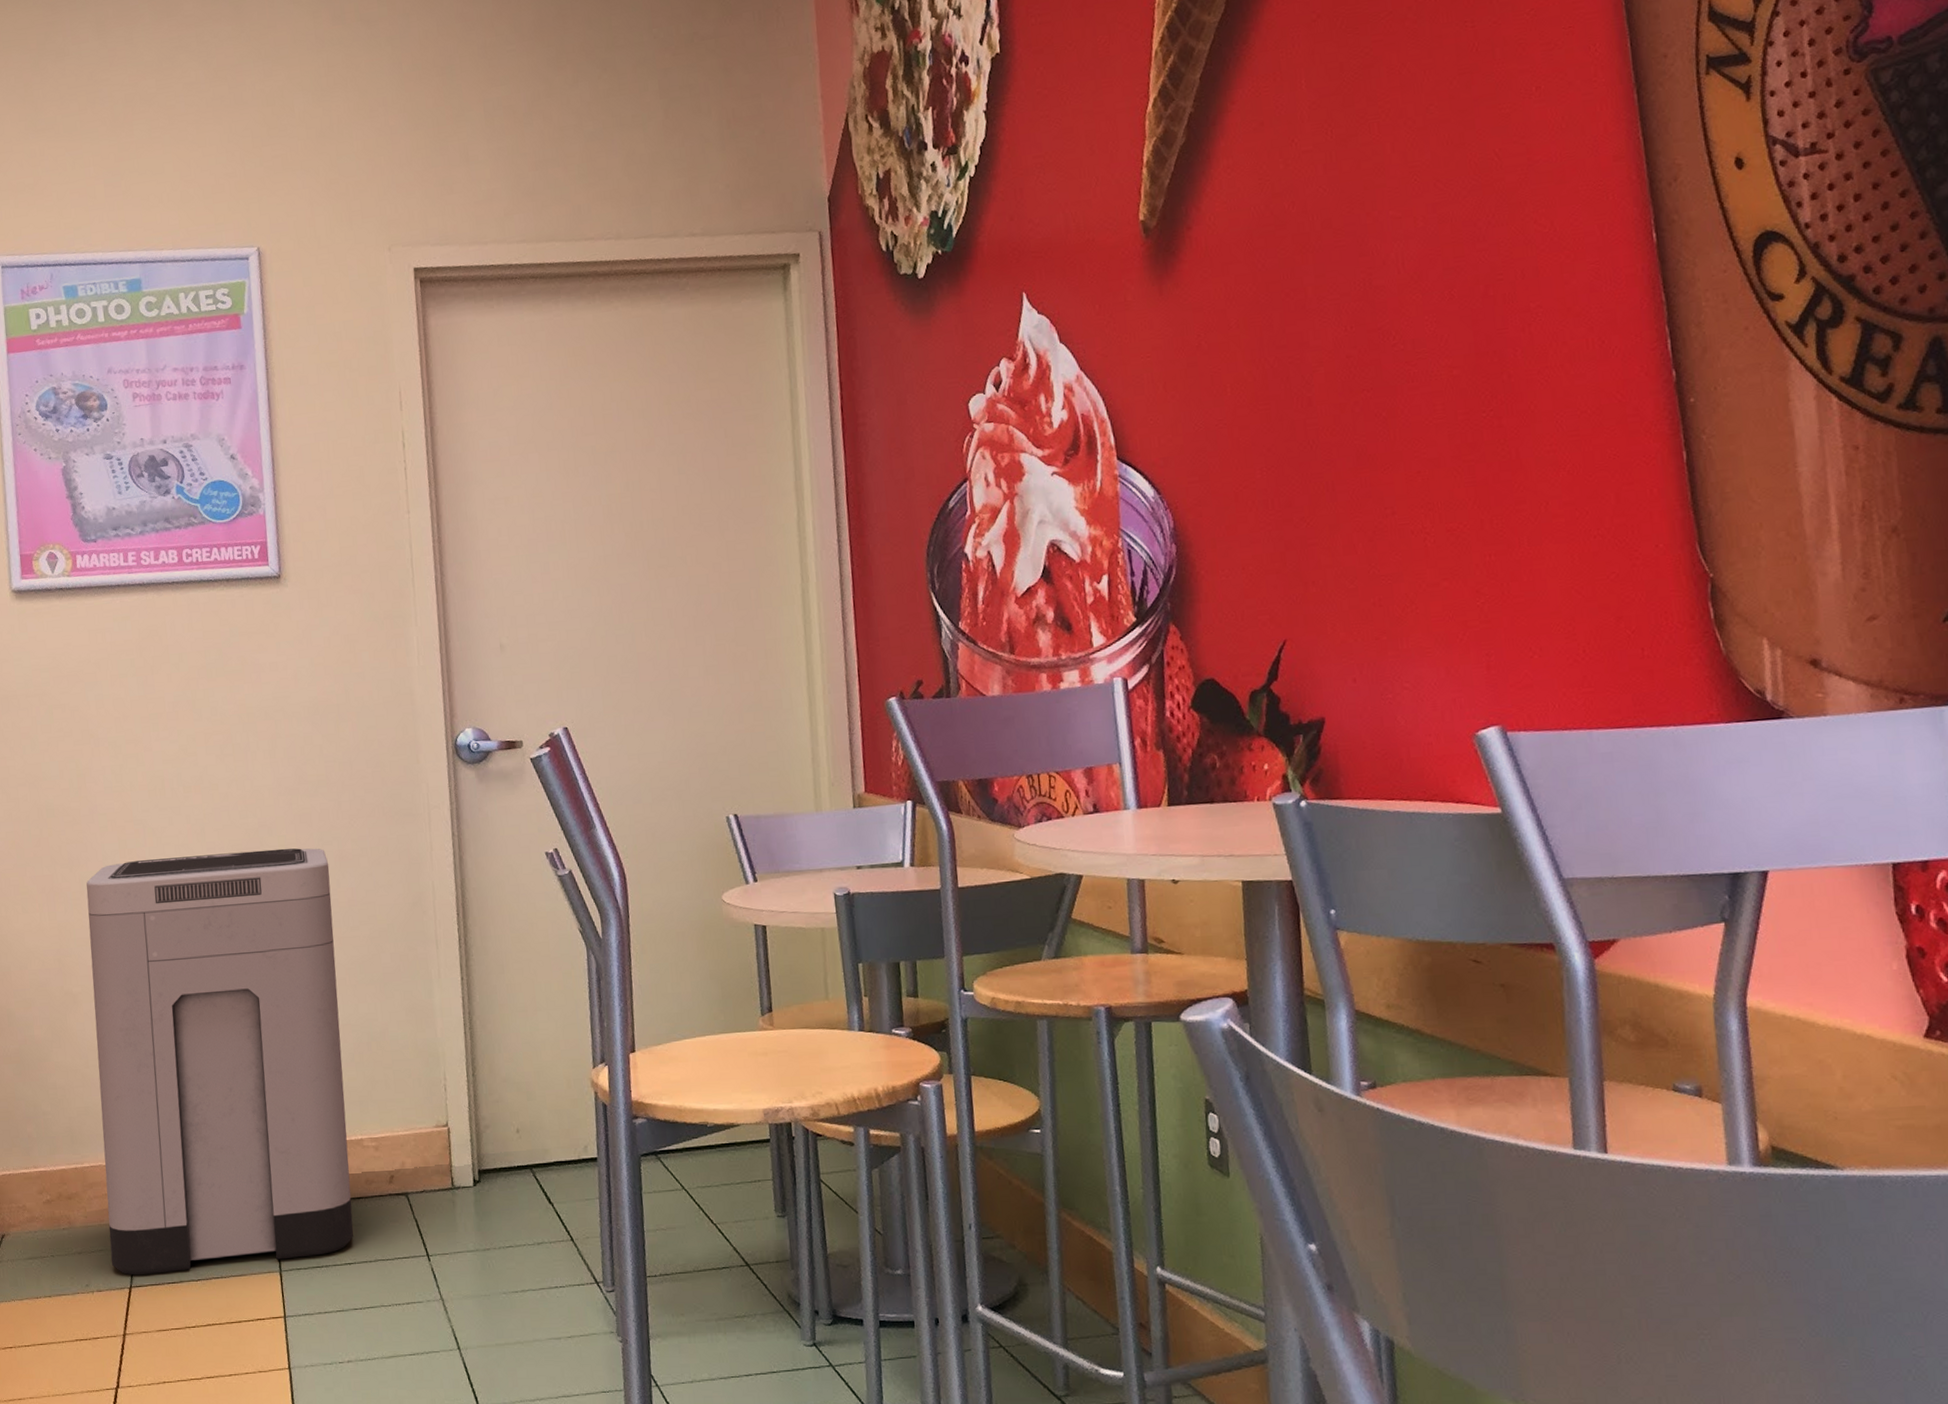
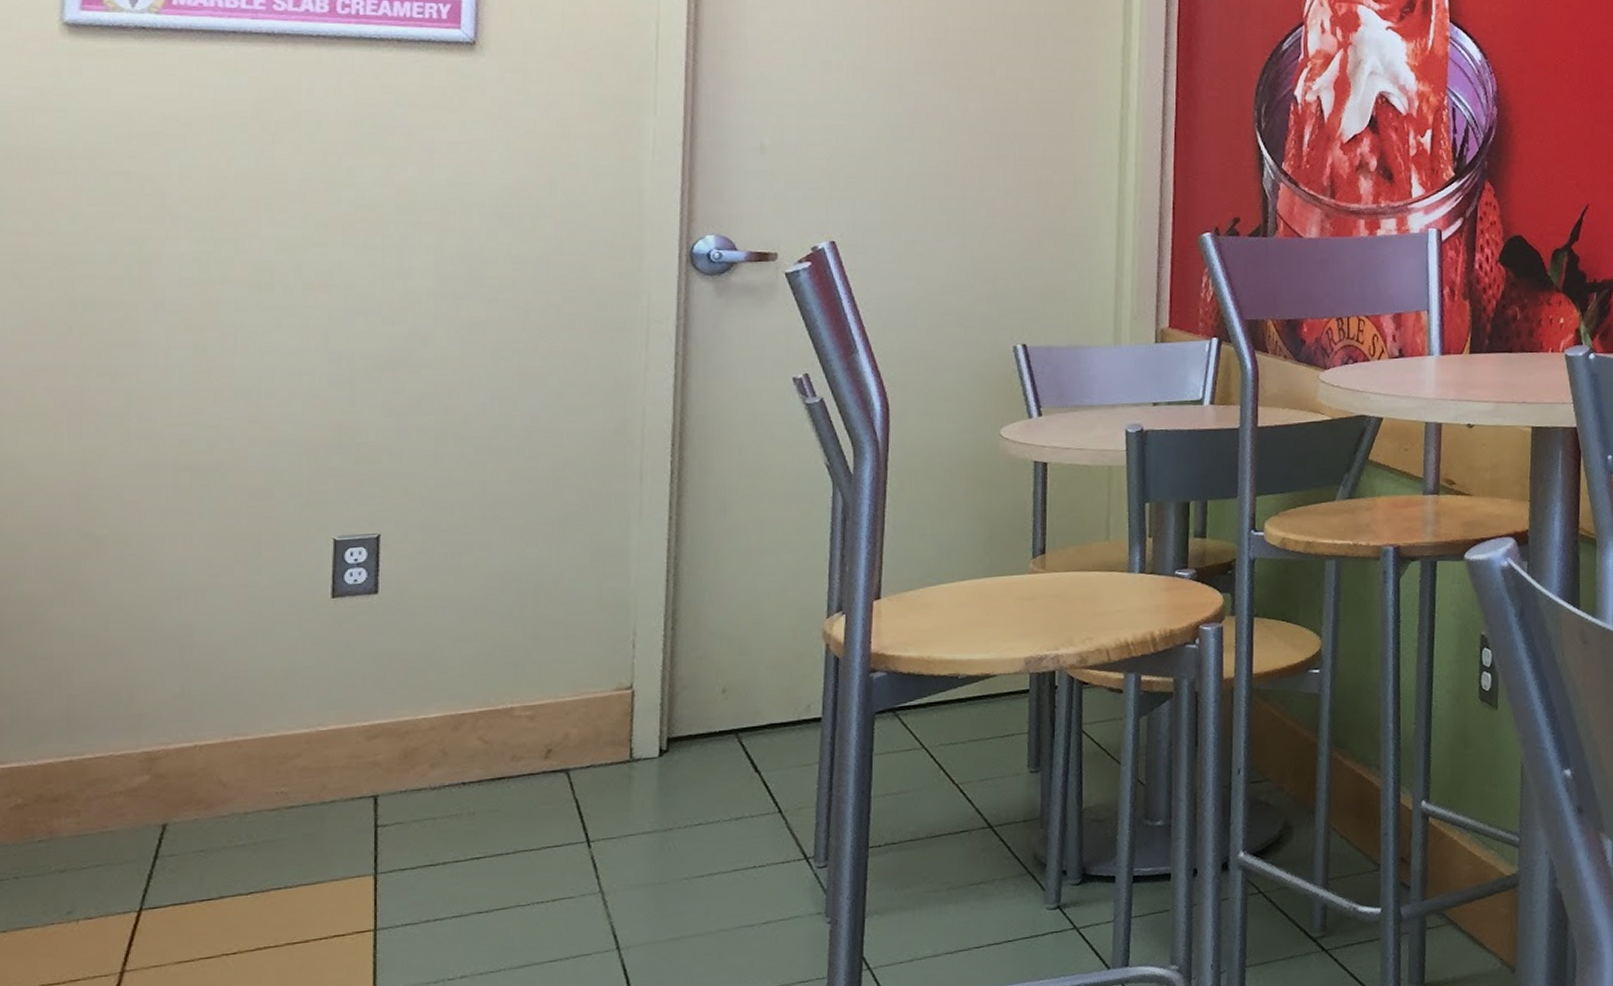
trash can: present [86,848,354,1276] -> none [112,362,504,895]

